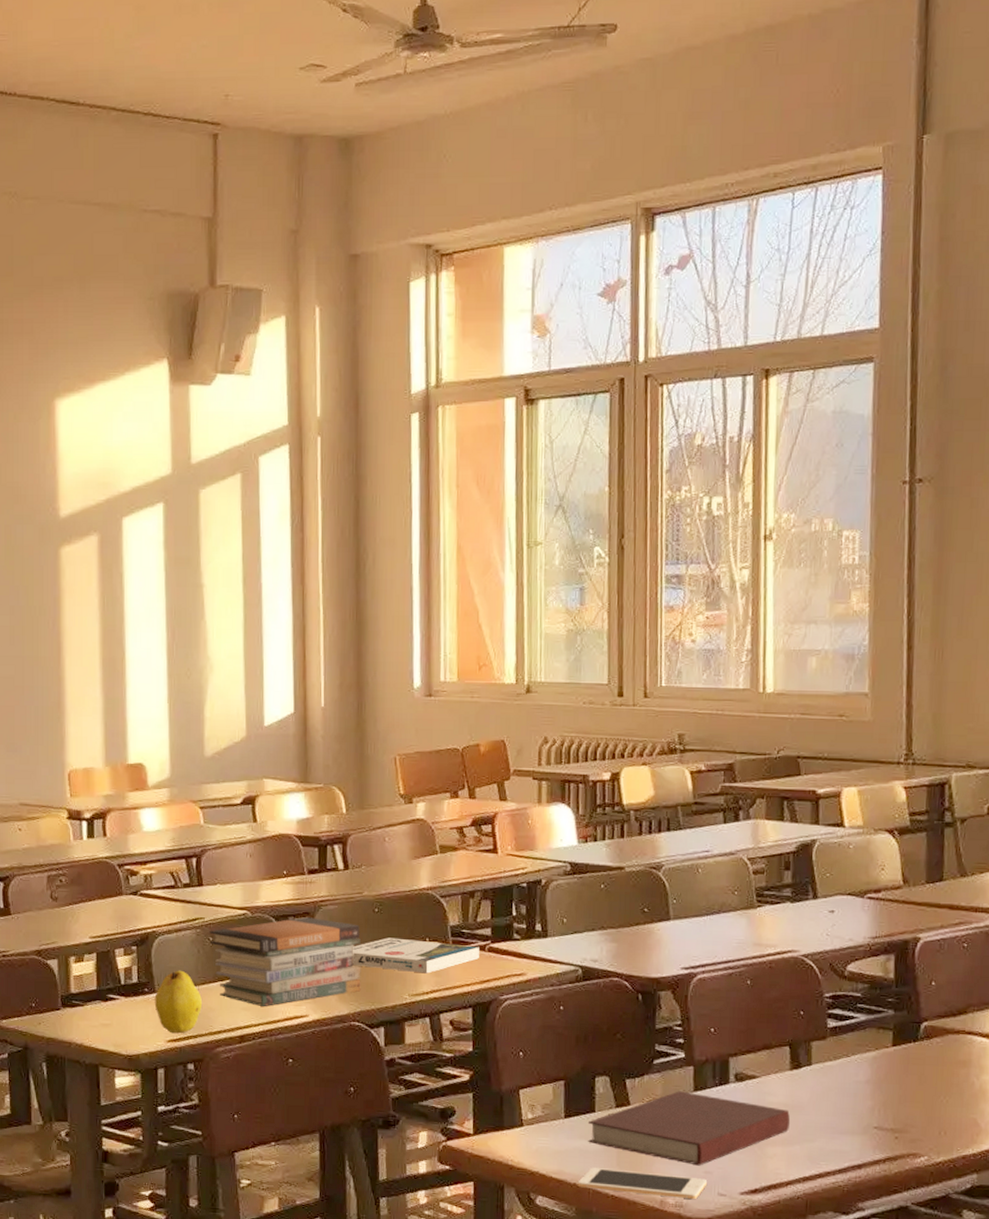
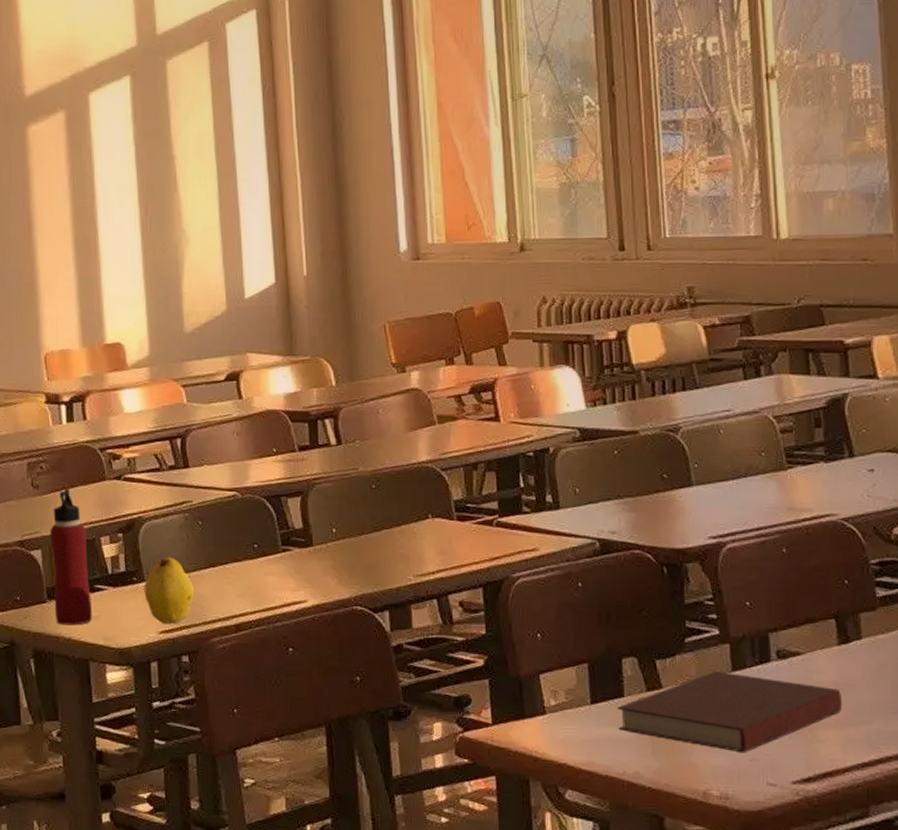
water bottle: none [67,902,104,1032] -> present [50,489,92,625]
book stack: present [209,917,361,1006] -> none [198,497,362,592]
book: present [351,937,479,974] -> none [350,515,487,552]
cell phone: present [577,1168,707,1200] -> none [610,758,753,791]

